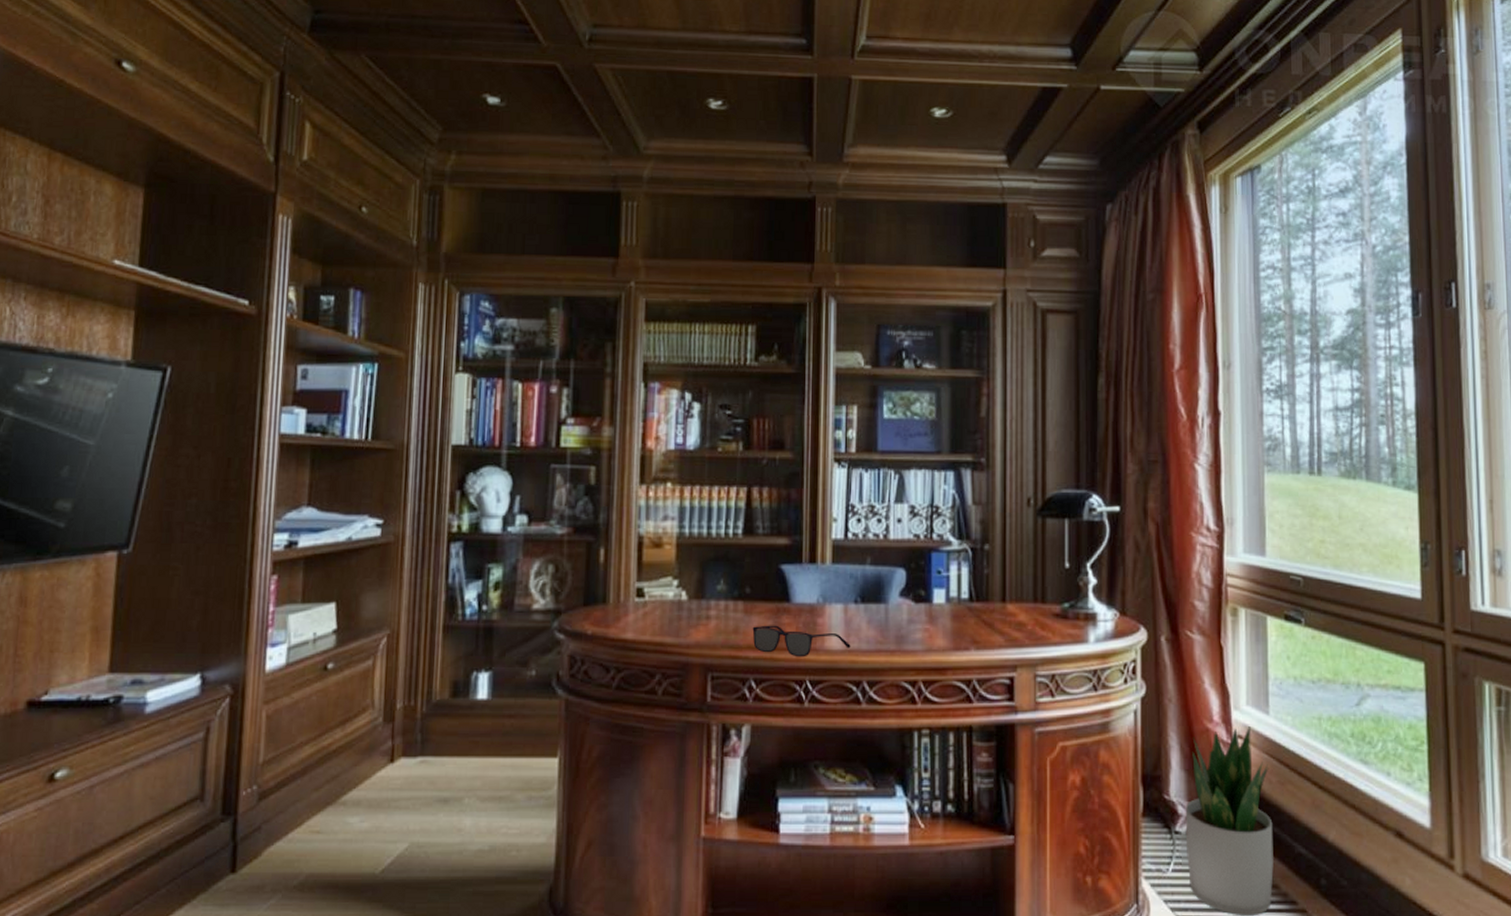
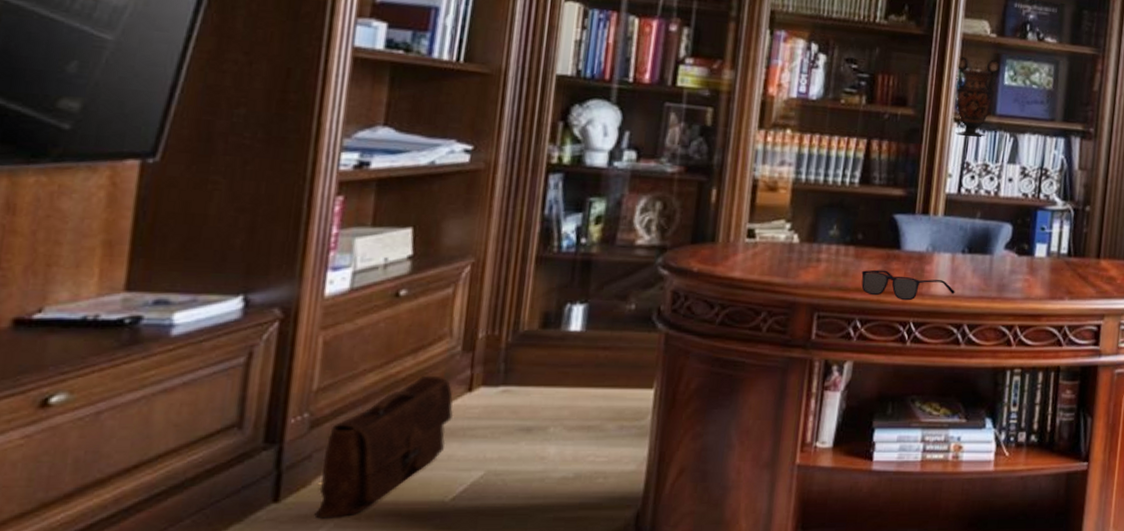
briefcase: none [265,747,379,890] -> present [314,375,454,519]
vase: none [833,393,877,476] -> present [955,57,1000,137]

